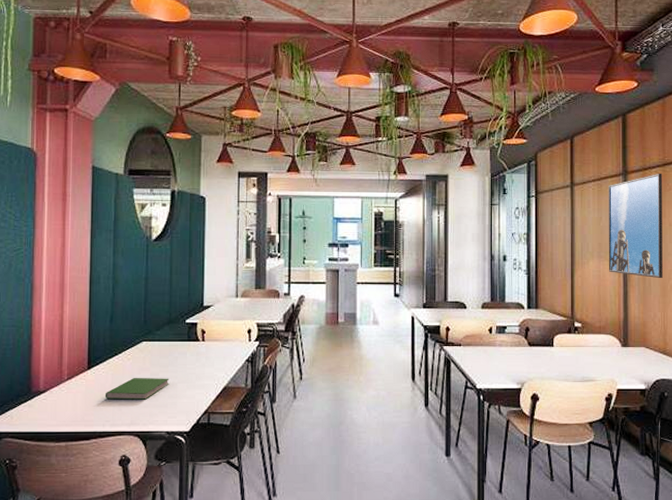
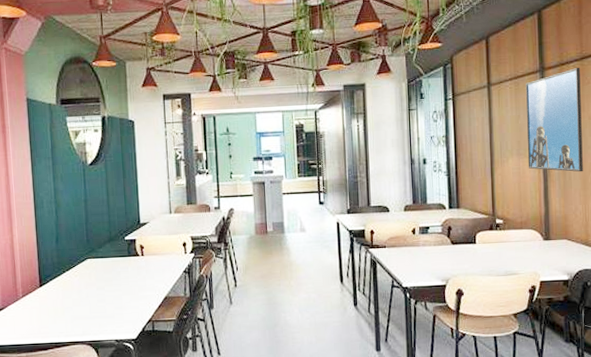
hardcover book: present [105,378,169,400] -> none [57,291,115,313]

